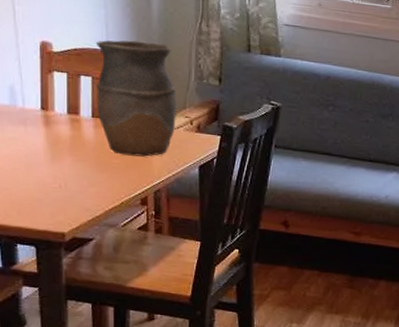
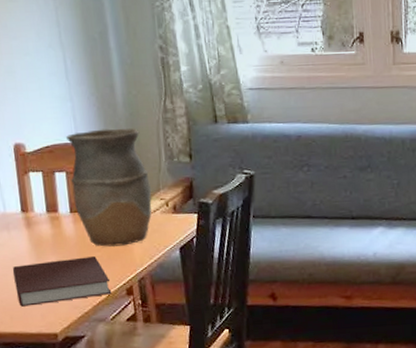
notebook: none [25,161,126,203] -> present [12,256,112,307]

